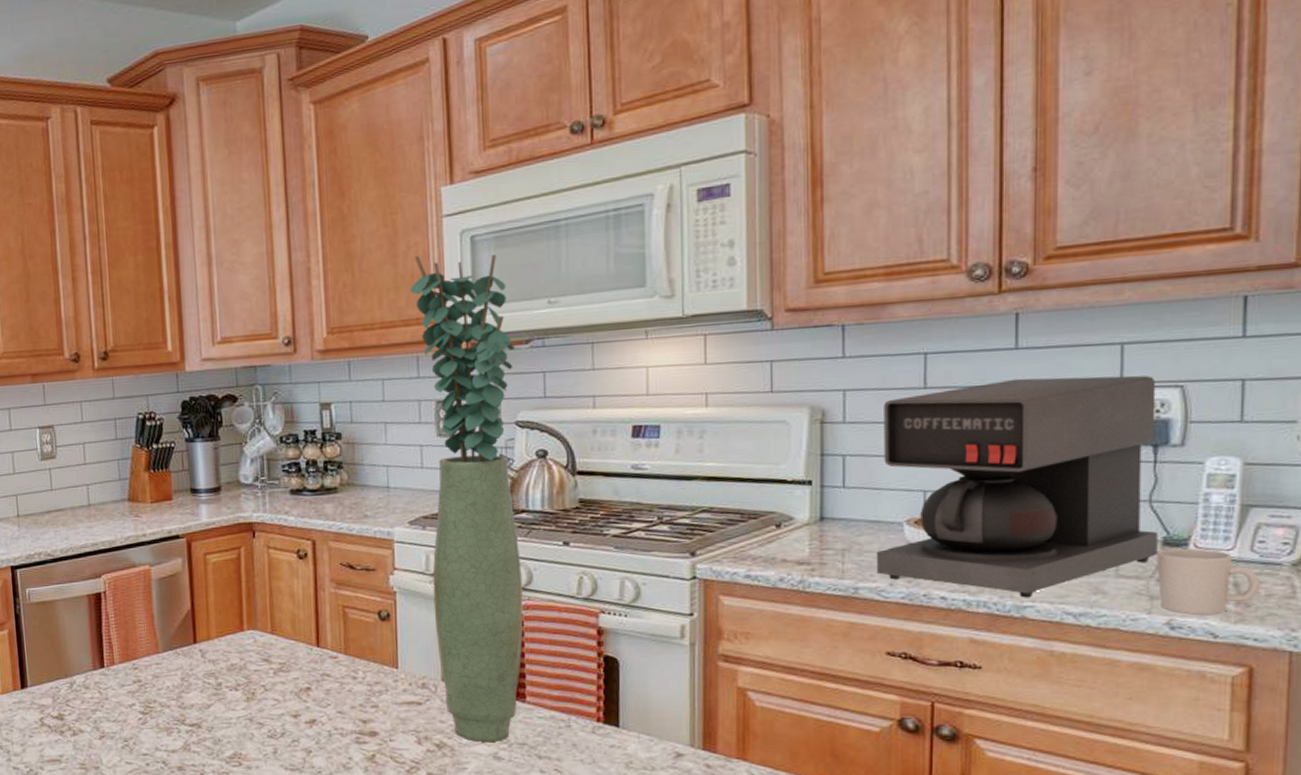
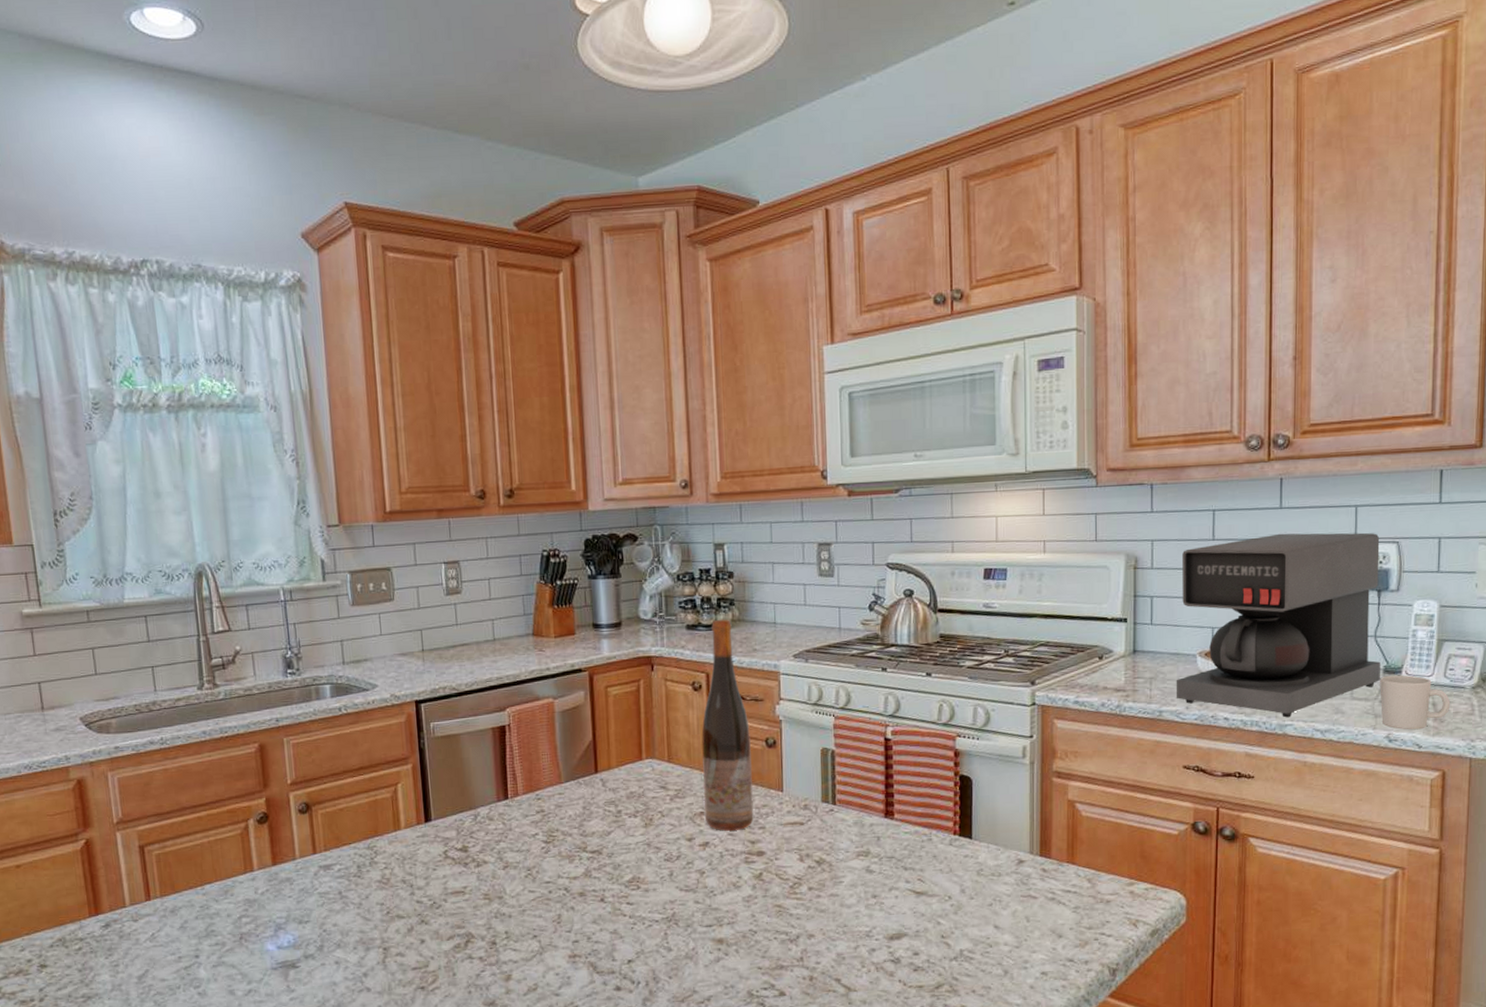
wine bottle: none [307,483,365,708] -> present [701,619,754,831]
vase: present [410,255,523,742] -> none [795,408,892,857]

